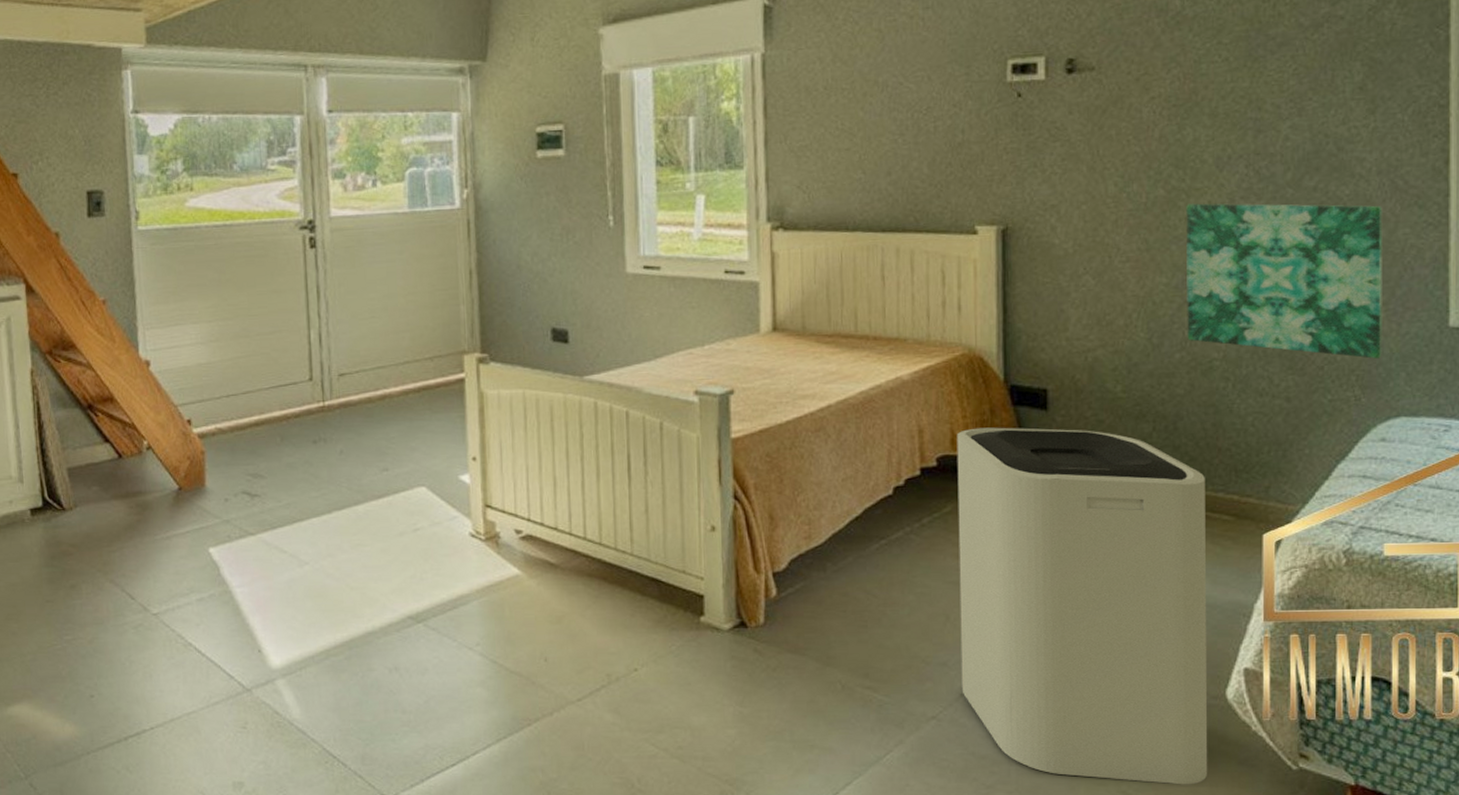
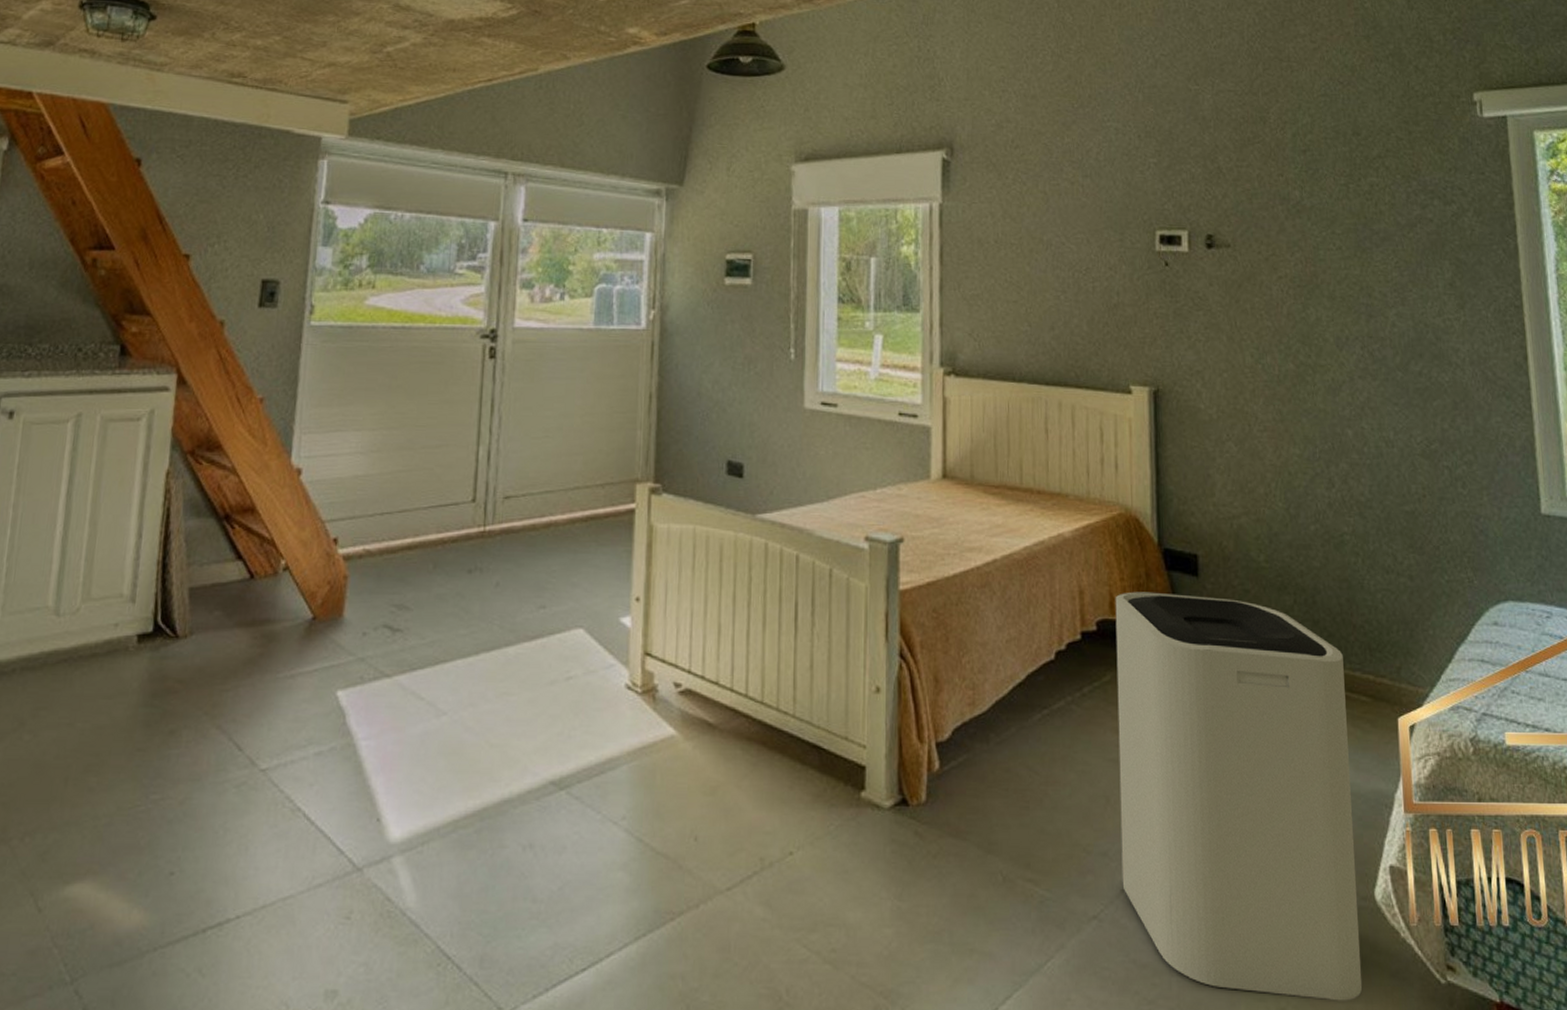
wall art: present [1186,203,1383,359] -> none [1313,379,1488,541]

